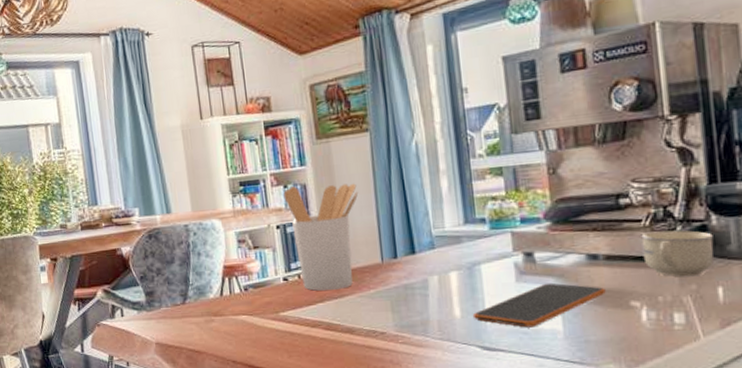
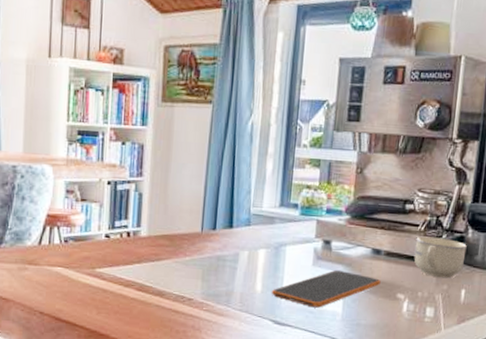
utensil holder: present [283,183,359,291] -> none [120,144,192,253]

